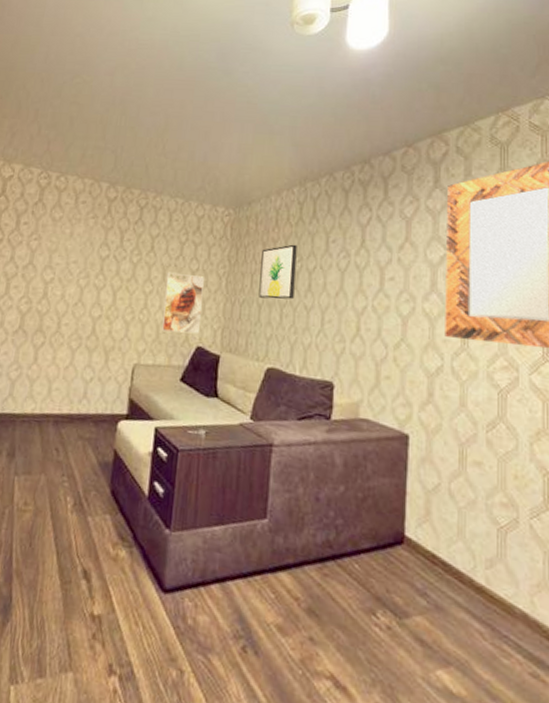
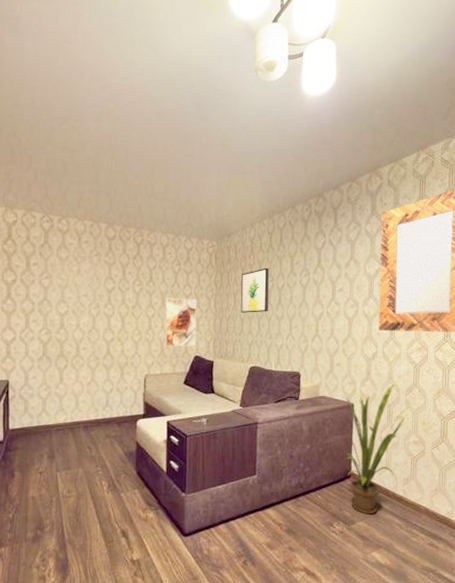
house plant: none [391,414,494,608] -> present [341,384,410,515]

